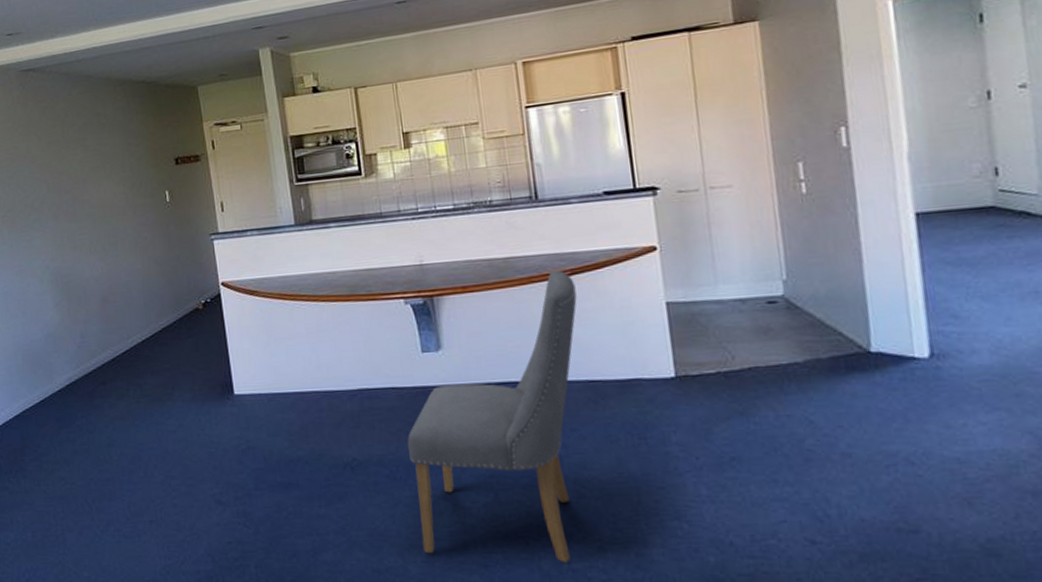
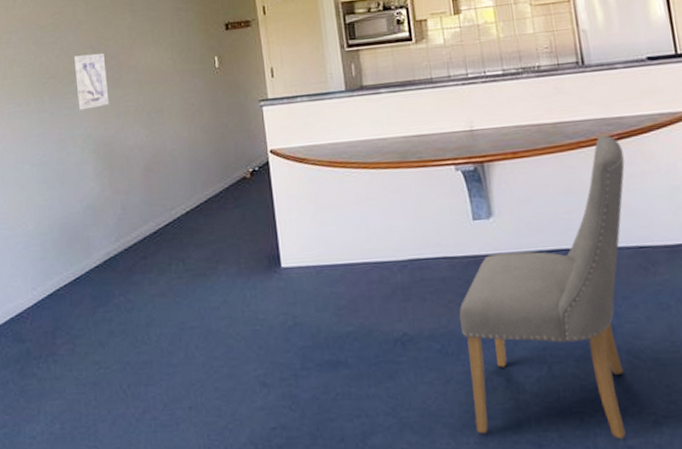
wall art: none [29,187,65,243] -> present [73,53,109,110]

